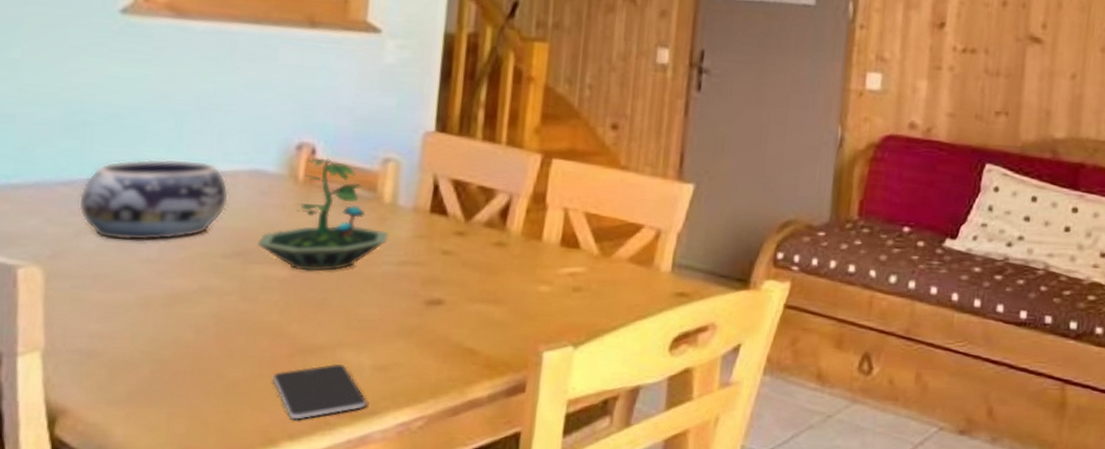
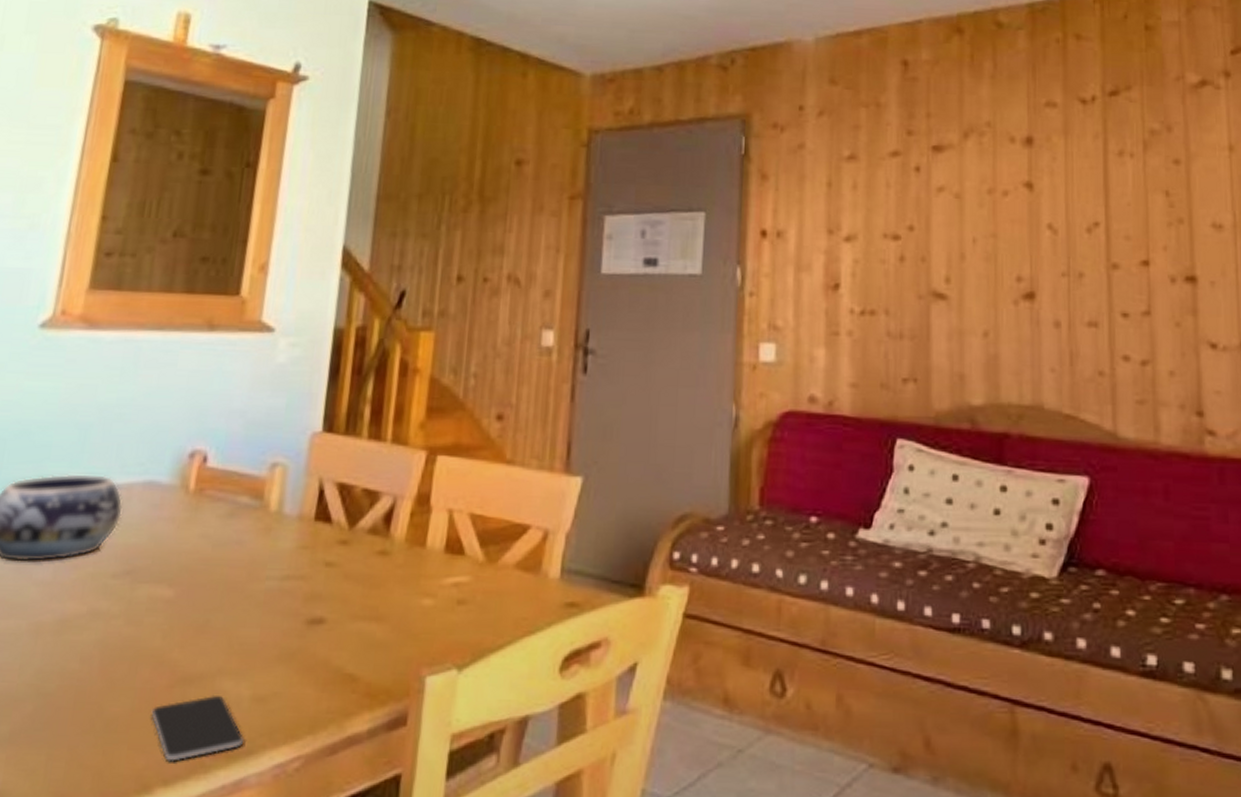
terrarium: present [257,158,390,271] -> none [146,466,274,590]

